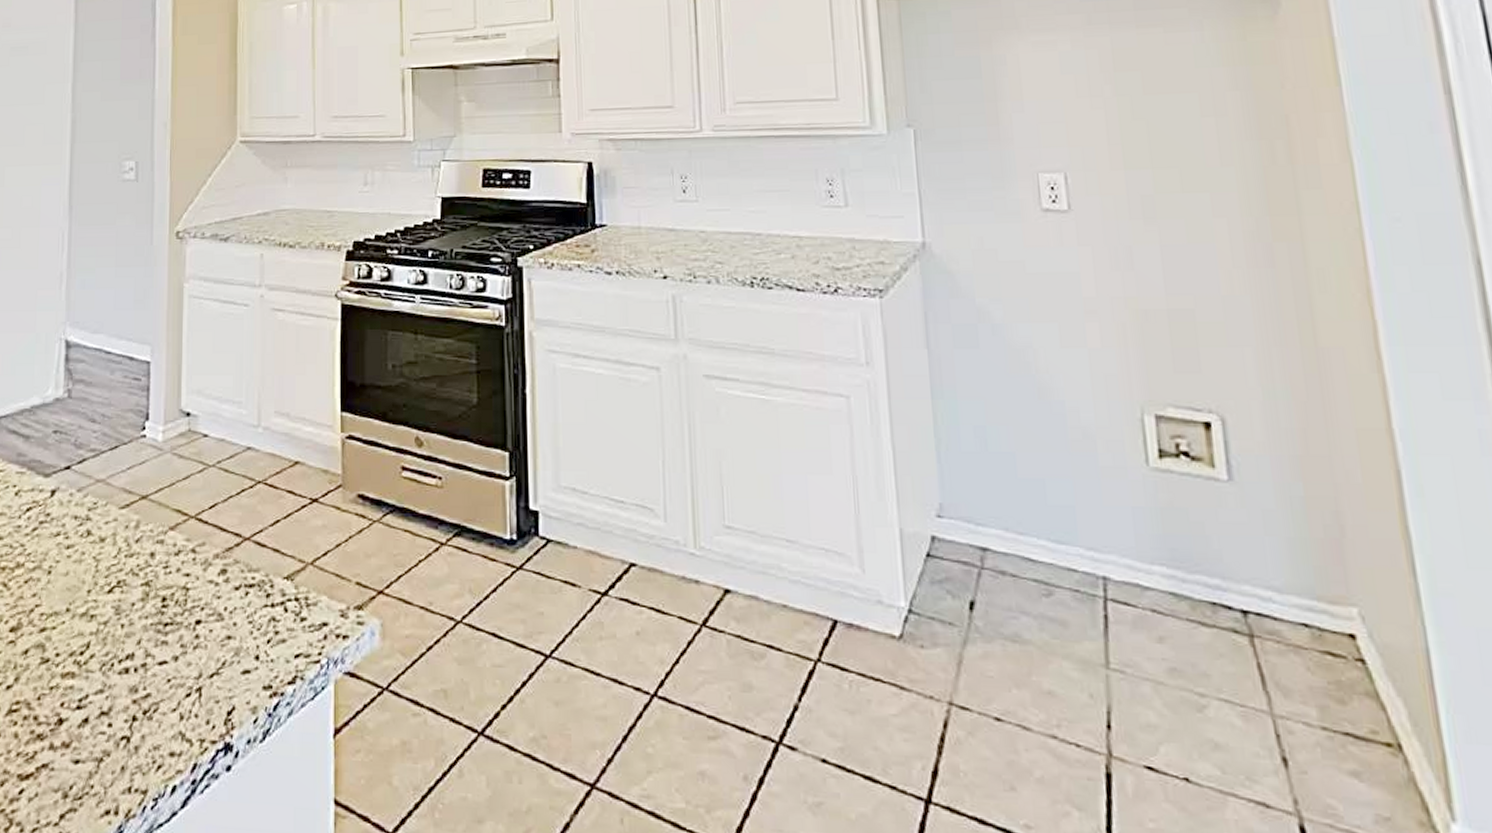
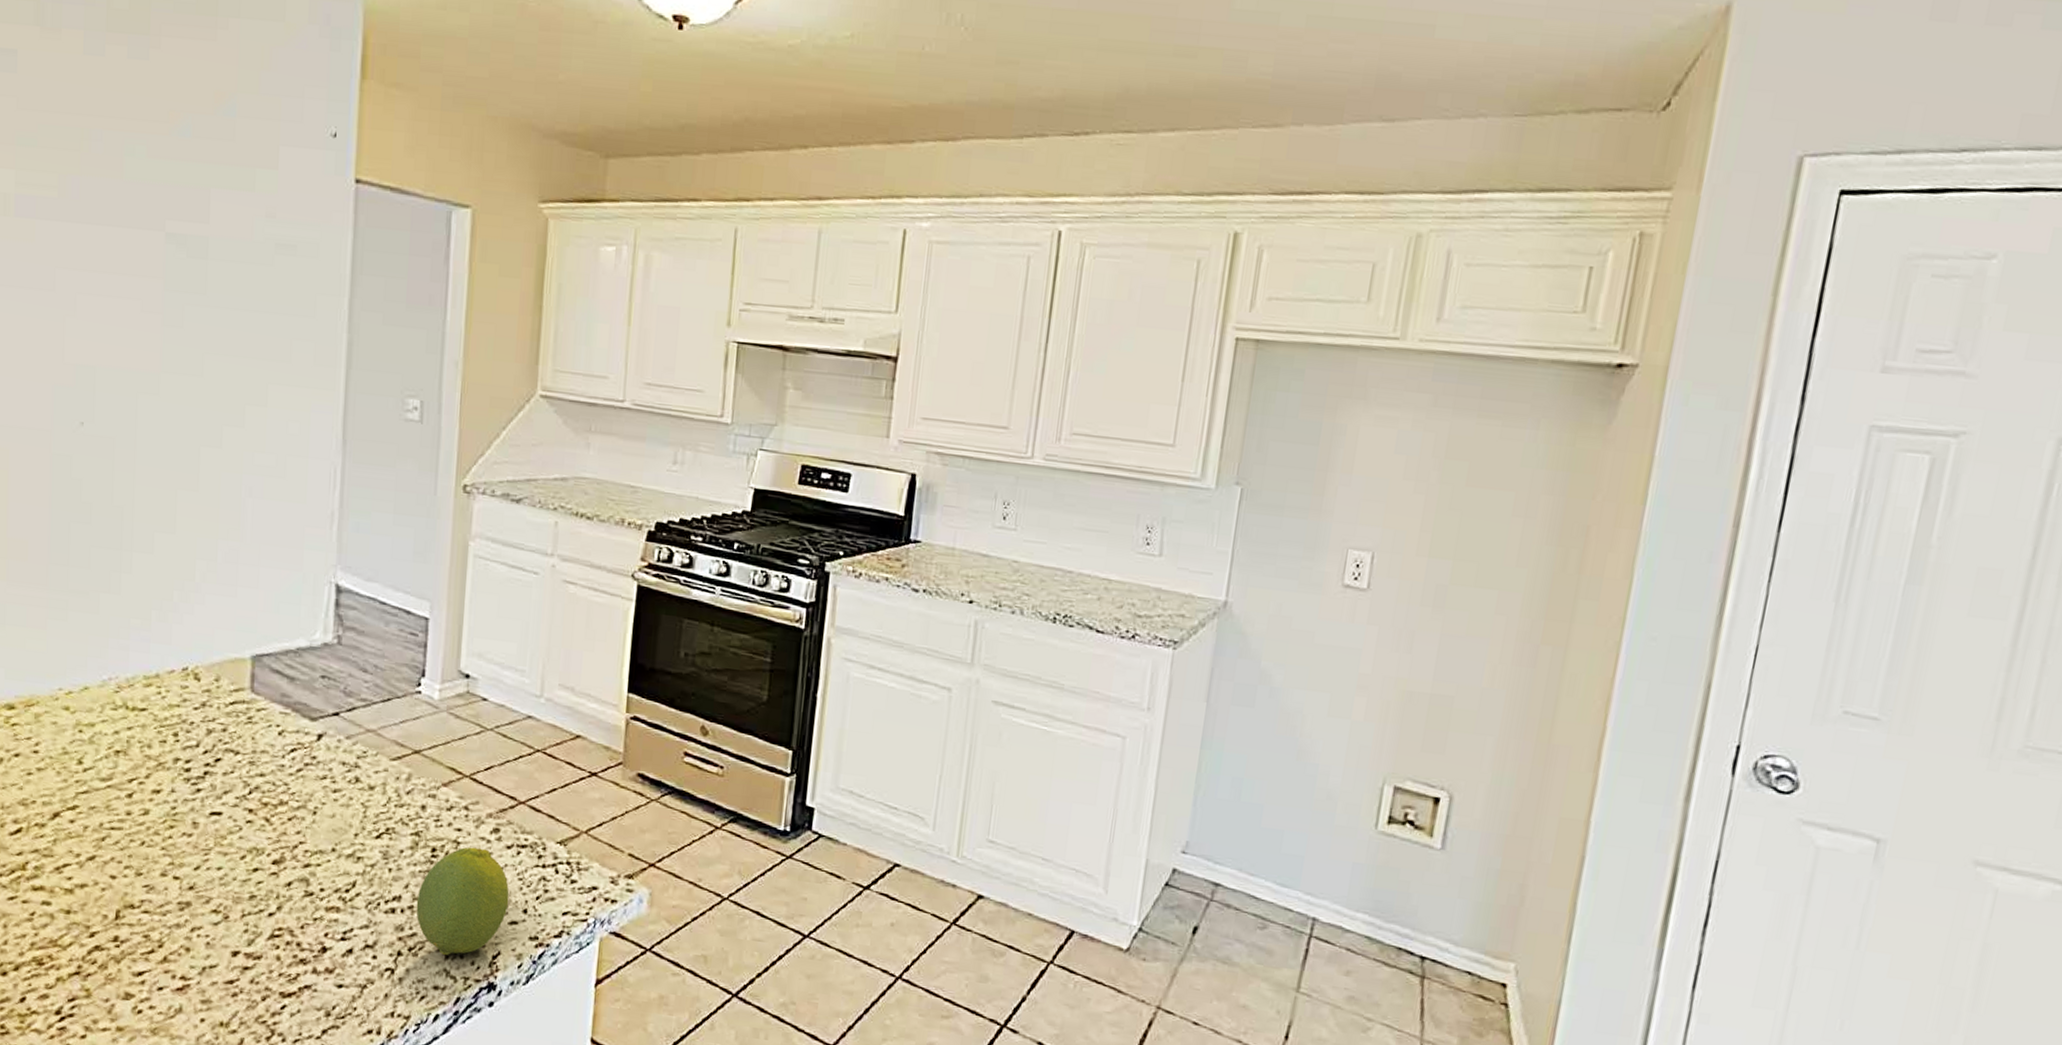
fruit: none [149,592,240,717] -> present [416,847,510,956]

